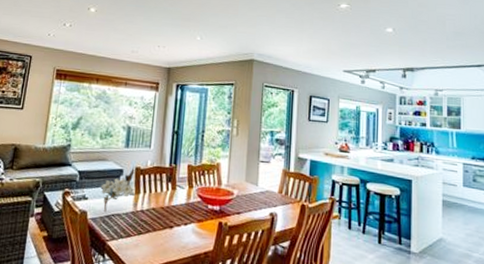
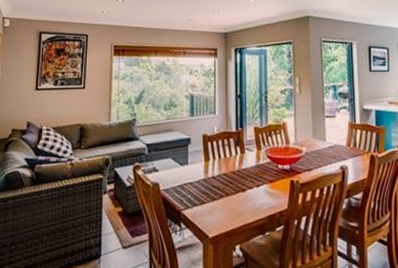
flower arrangement: present [100,166,135,212] -> none [170,134,205,182]

